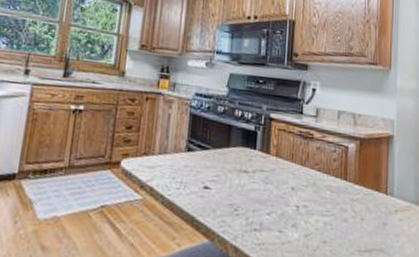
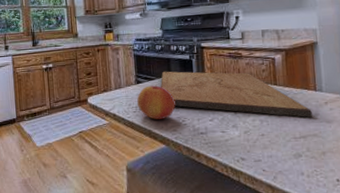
apple: none [183,156,230,204] -> present [137,85,176,119]
cutting board: none [215,140,380,228] -> present [160,71,312,118]

